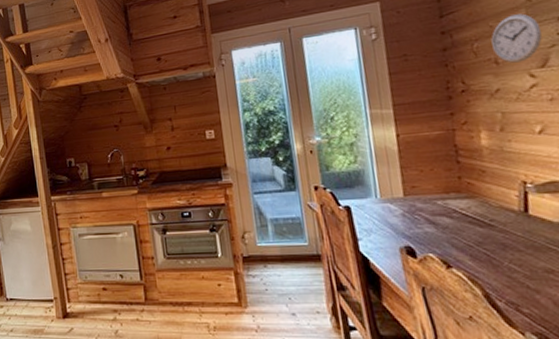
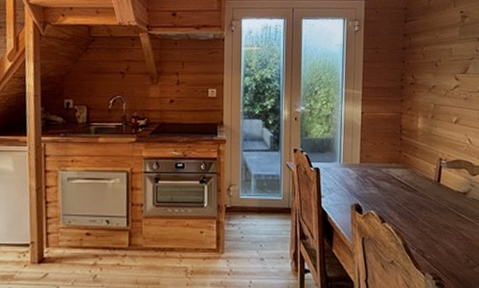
wall clock: present [491,13,543,63] -> none [435,30,467,67]

